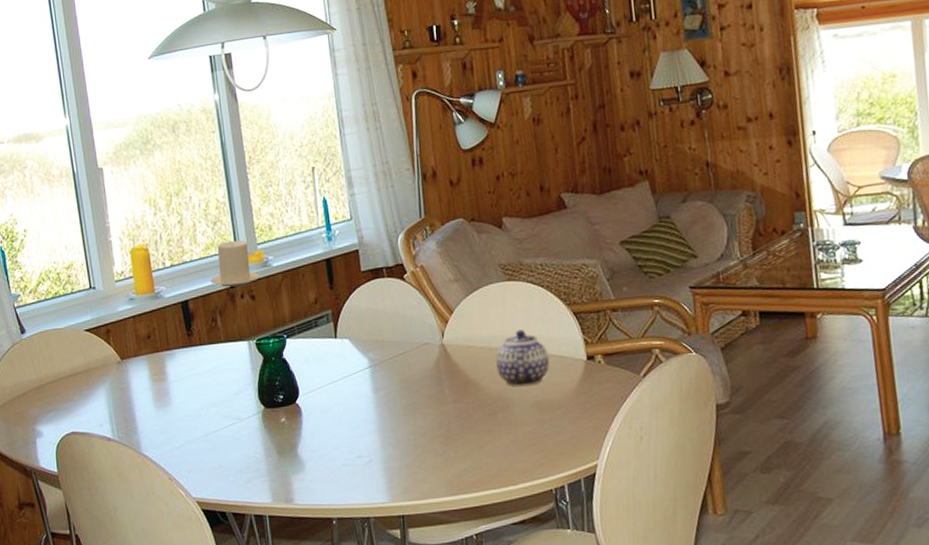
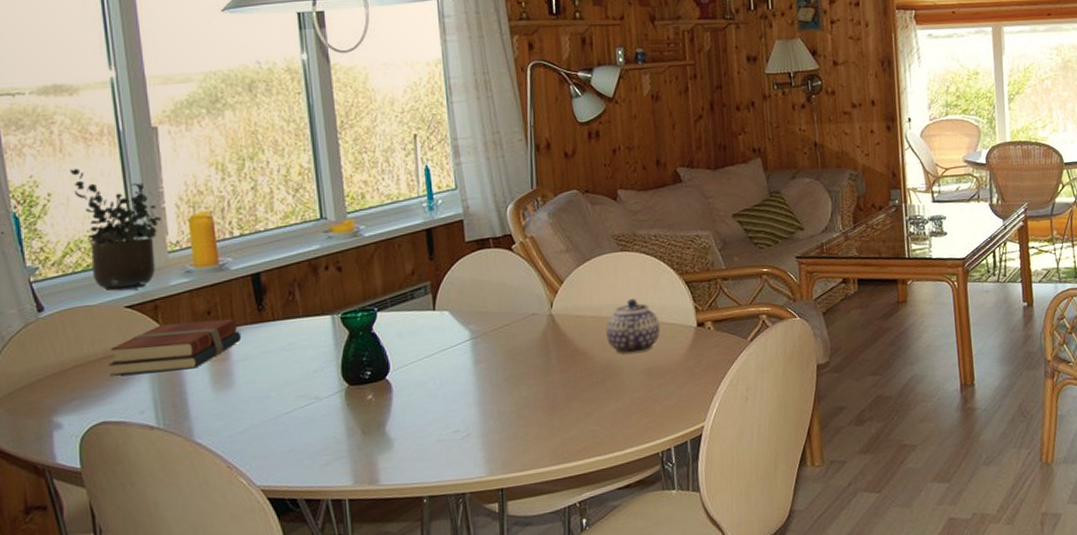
potted plant: none [39,207,109,317] -> present [69,169,161,292]
books: none [75,342,176,392] -> present [109,318,242,376]
candle: present [211,240,260,288] -> none [289,208,349,259]

